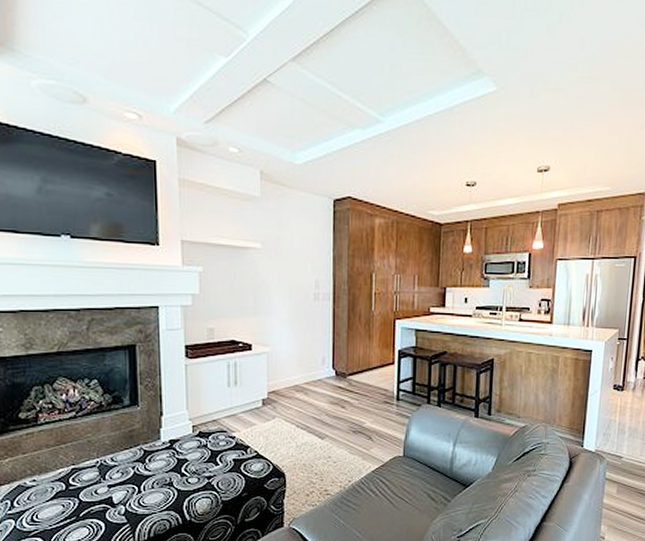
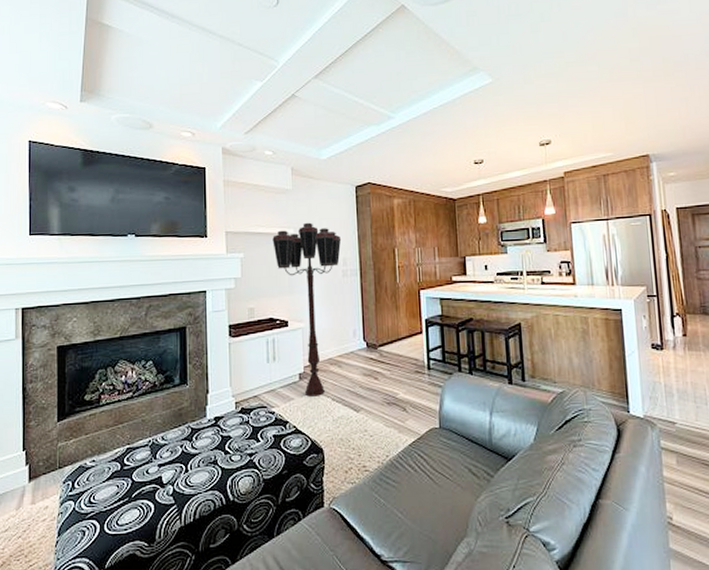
floor lamp: none [236,237,315,423] -> present [272,222,342,397]

